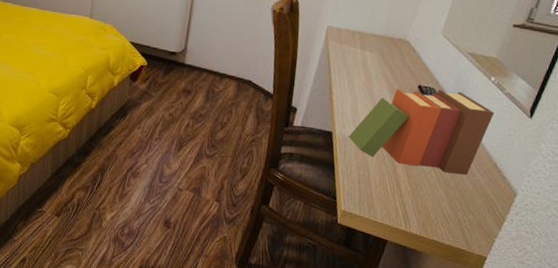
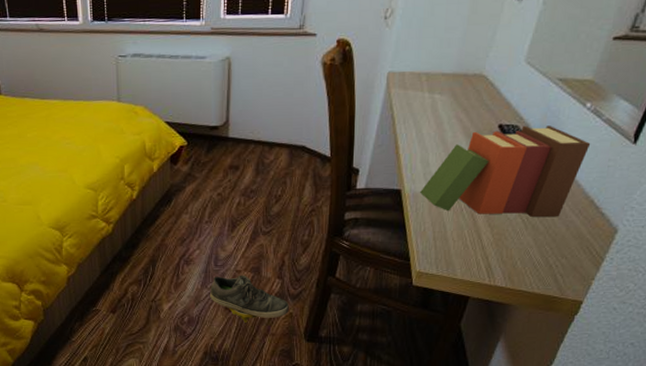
shoe: none [150,192,225,241] -> present [209,275,290,323]

